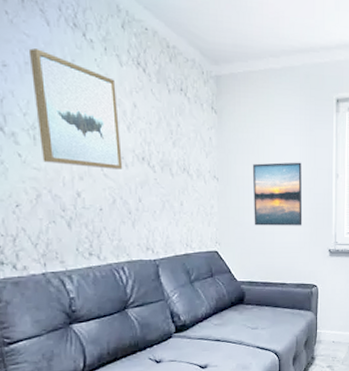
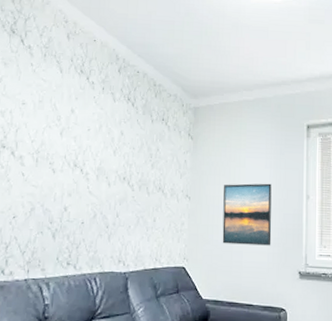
wall art: present [28,48,123,169] -> none [40,90,108,188]

